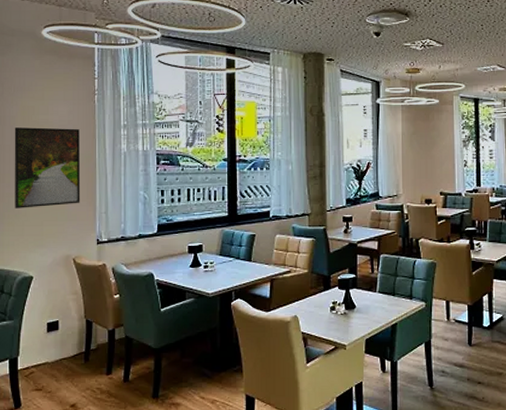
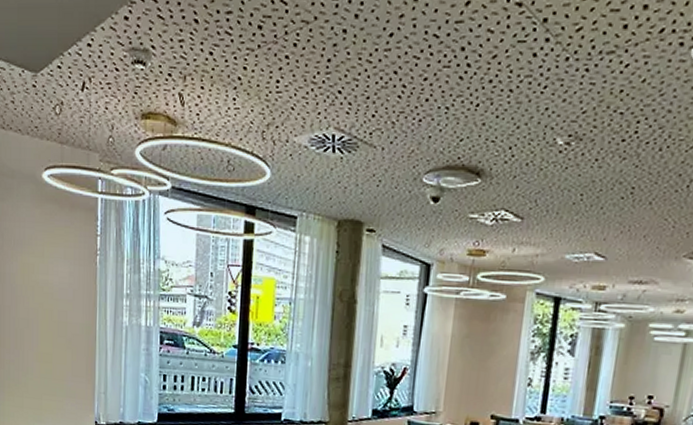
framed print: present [14,127,81,208] -> none [14,287,80,380]

